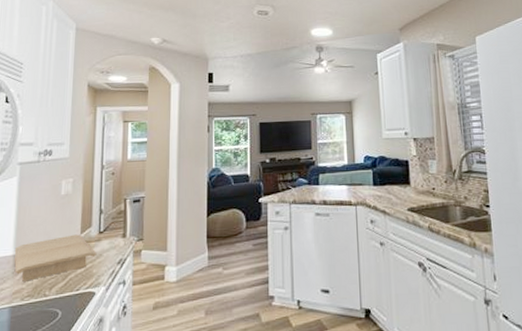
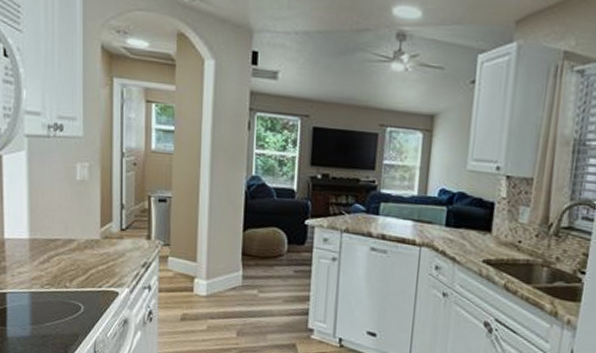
cutting board: present [14,234,97,282] -> none [29,227,119,269]

